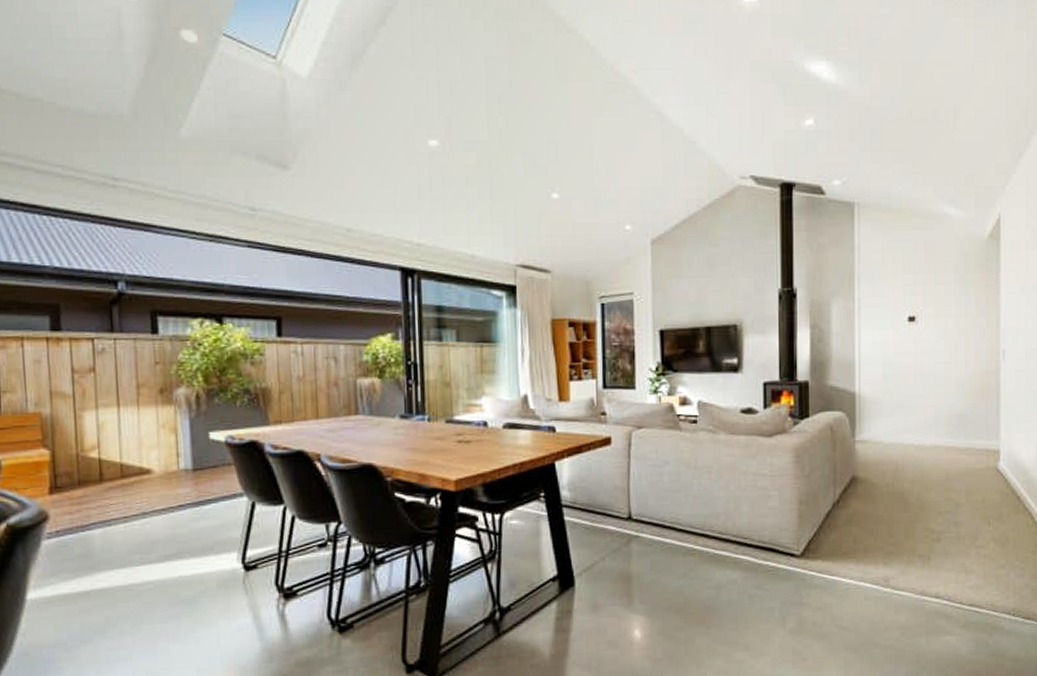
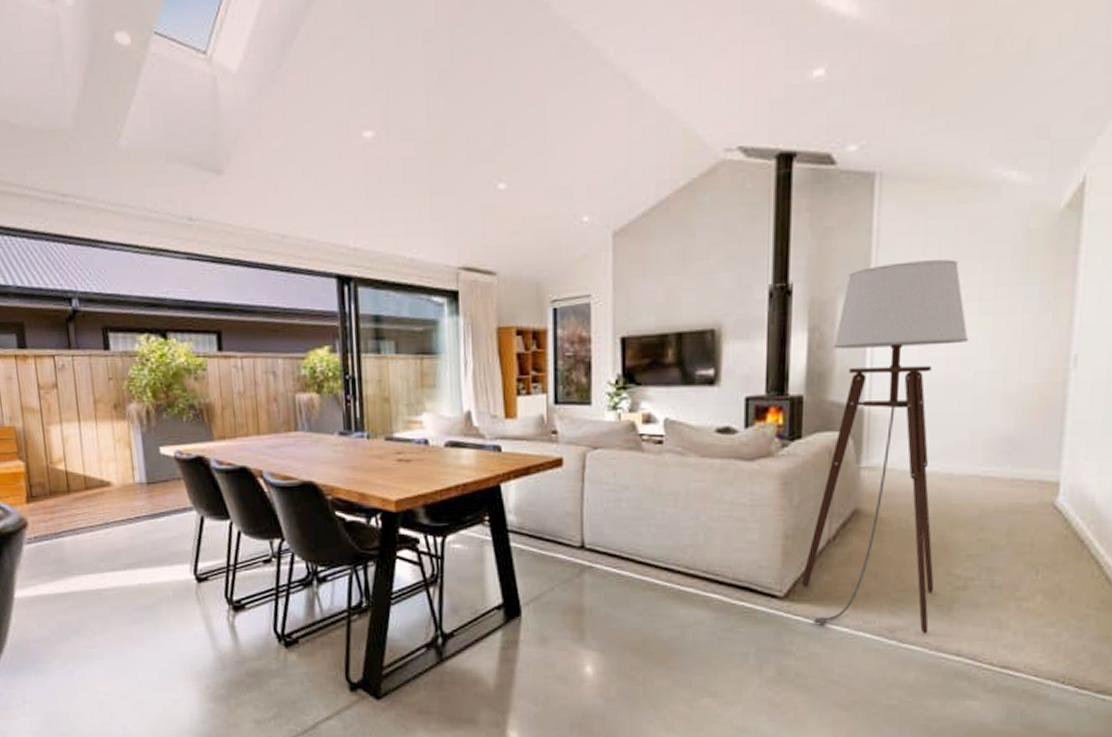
floor lamp: none [814,273,929,581] -> present [801,259,969,633]

